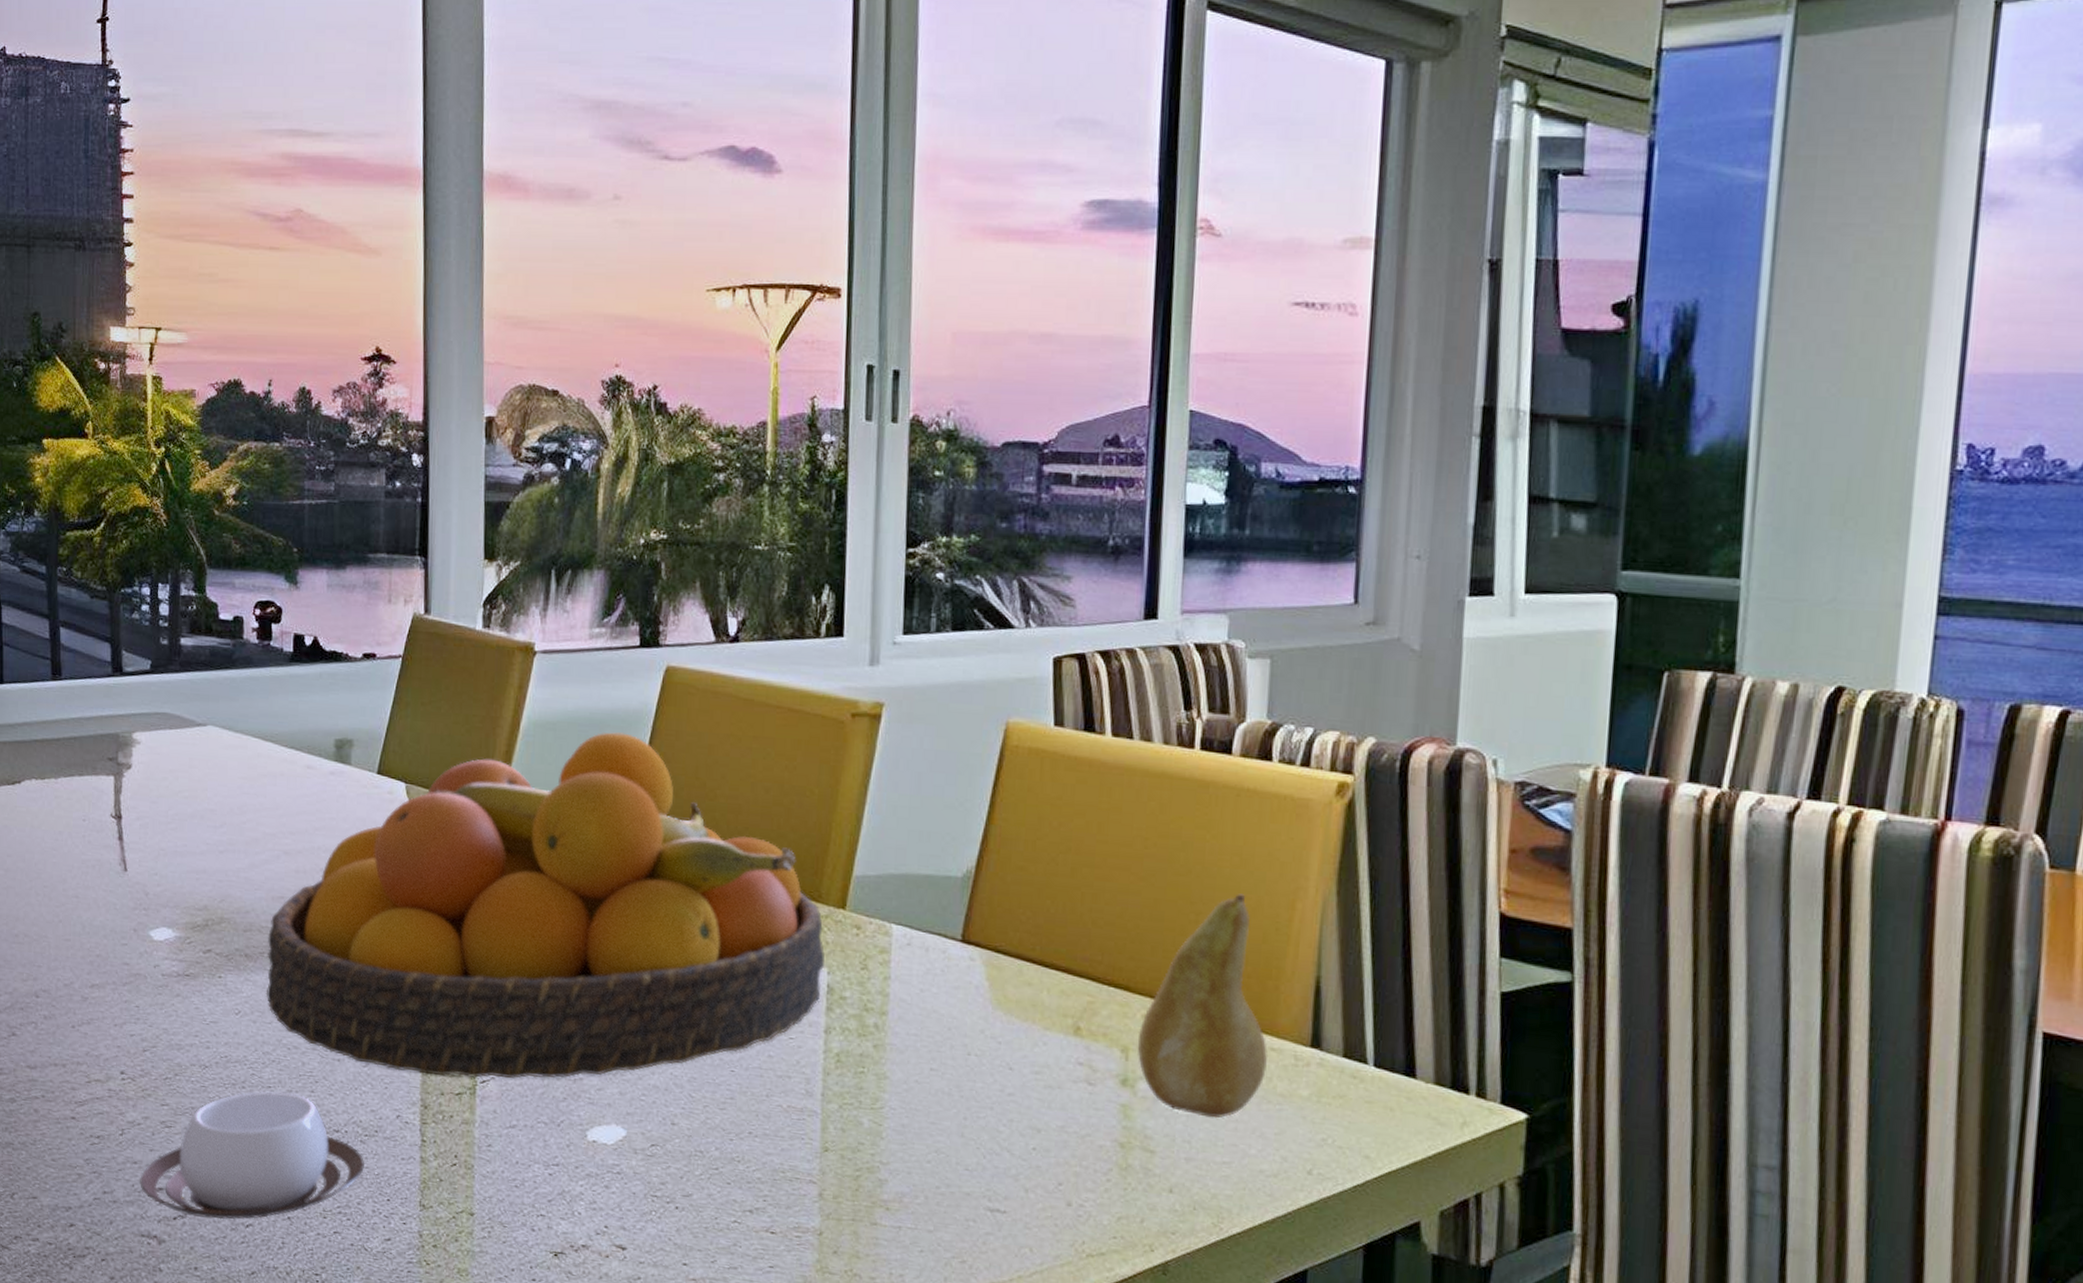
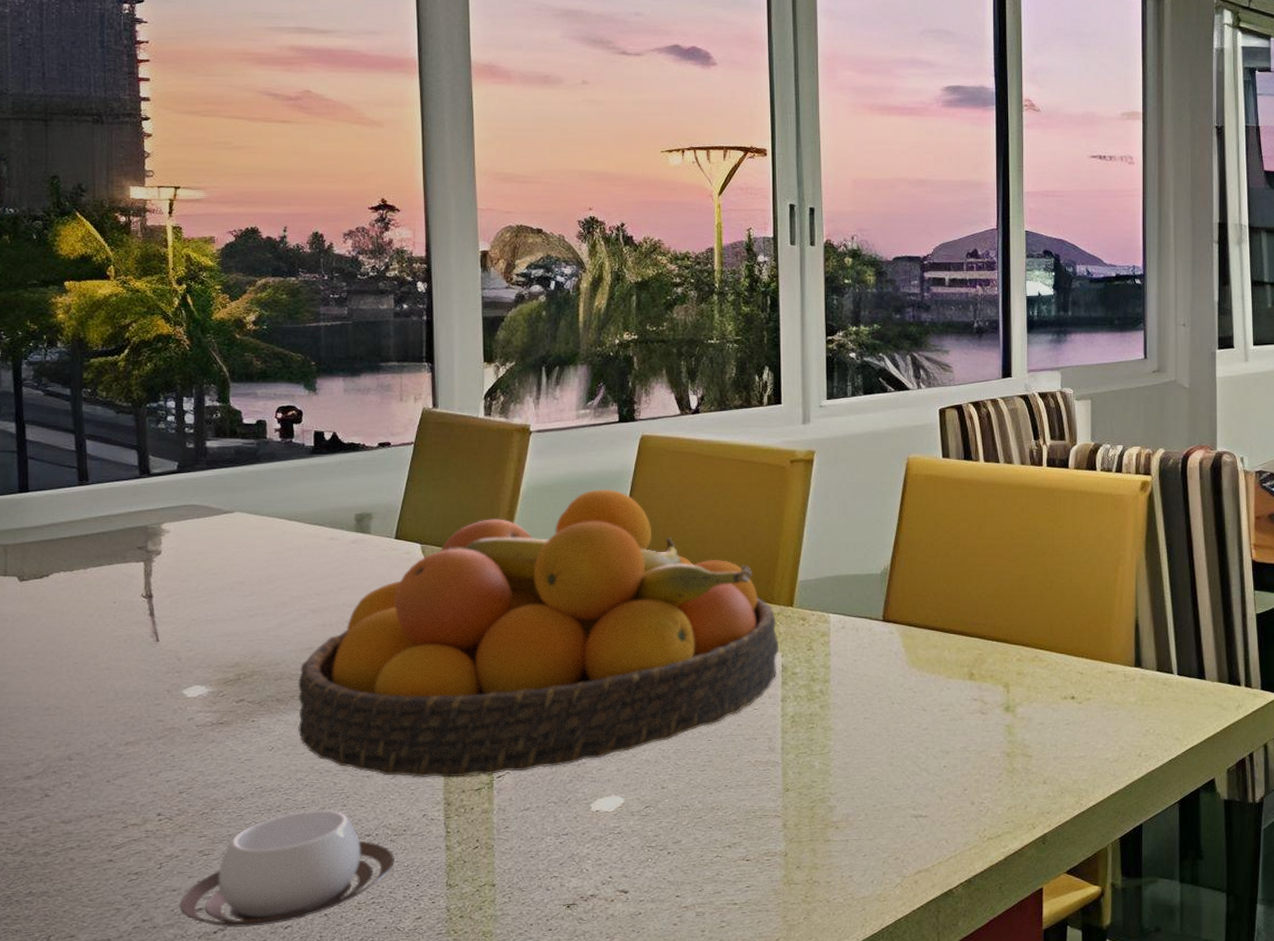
fruit: present [1137,894,1269,1119] -> none [1015,565,1107,726]

